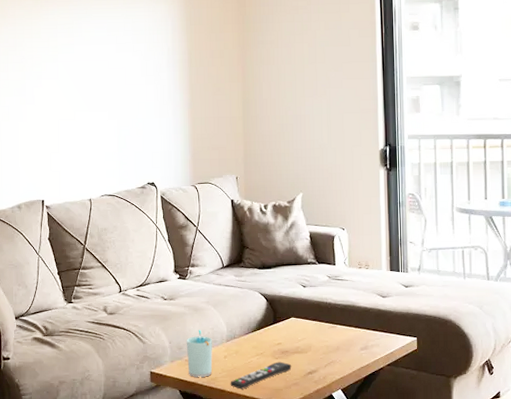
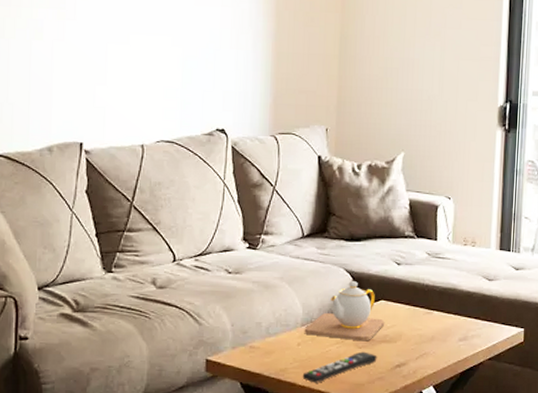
cup: present [186,330,213,378] -> none [252,311,284,369]
teapot: none [229,302,296,353] -> present [304,281,385,342]

